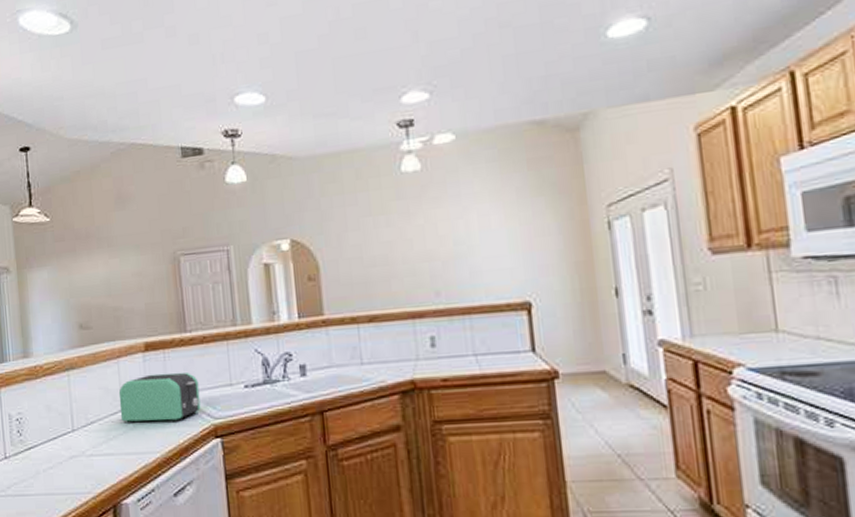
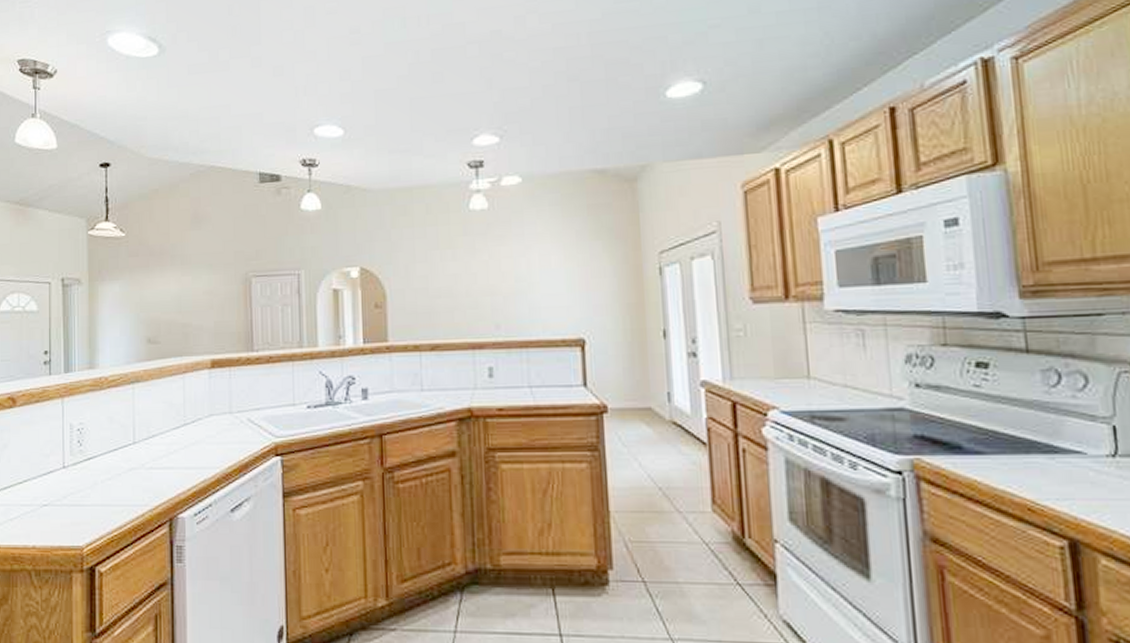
toaster: present [118,372,201,423] -> none [182,390,263,438]

